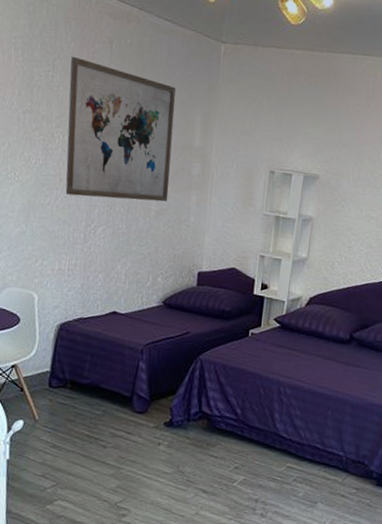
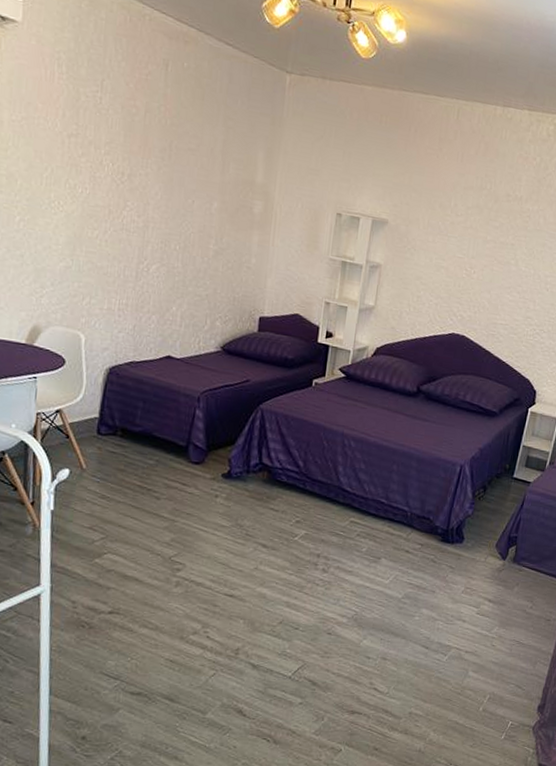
wall art: present [65,56,176,202] -> none [115,76,237,241]

